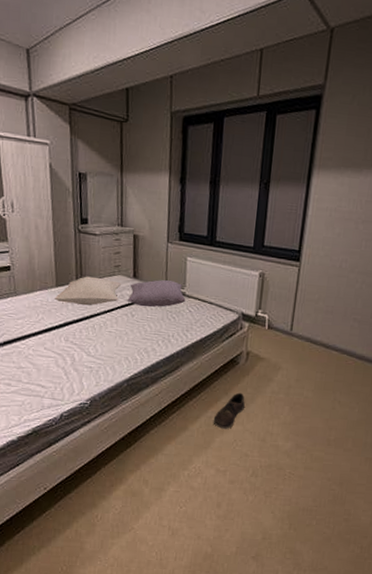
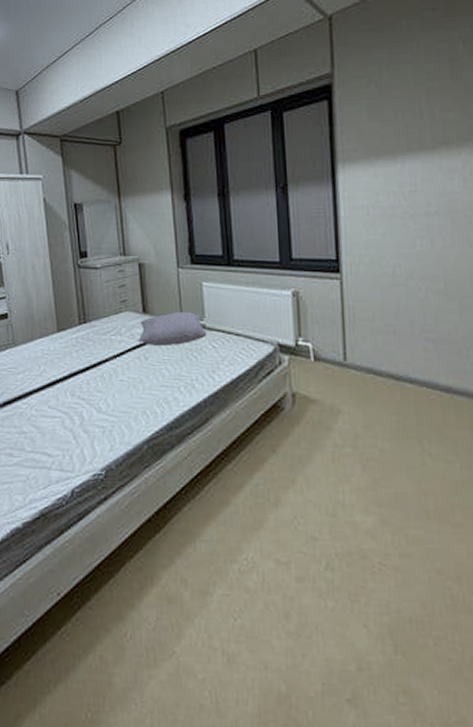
cushion: present [53,276,122,306] -> none [55,316,131,351]
shoe: present [213,392,245,429] -> none [262,449,301,501]

